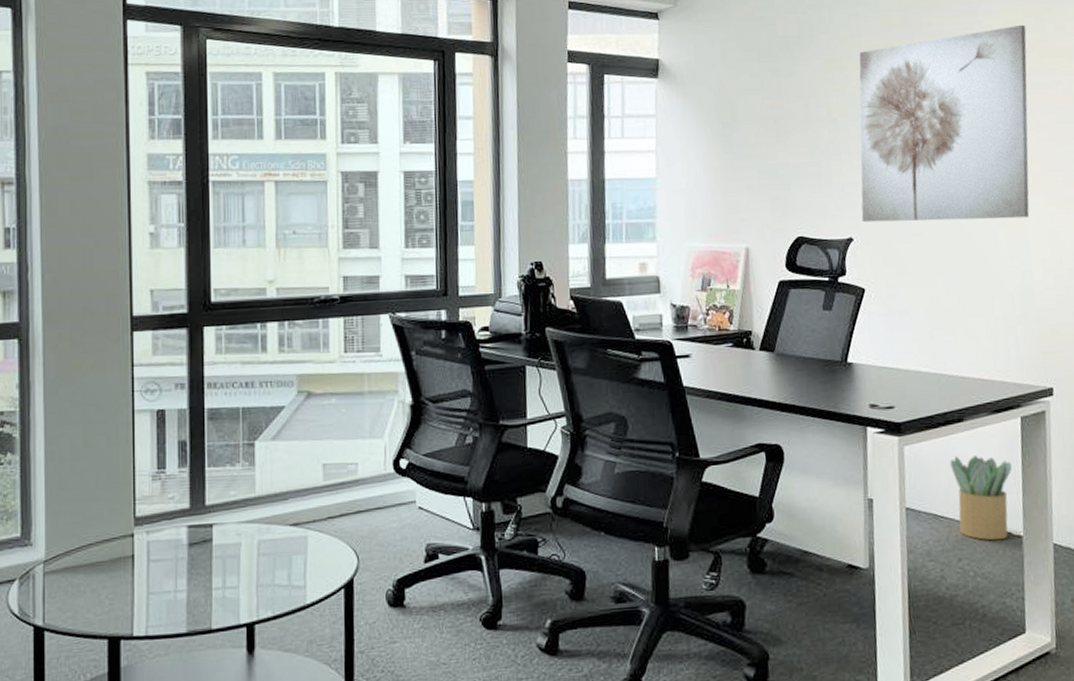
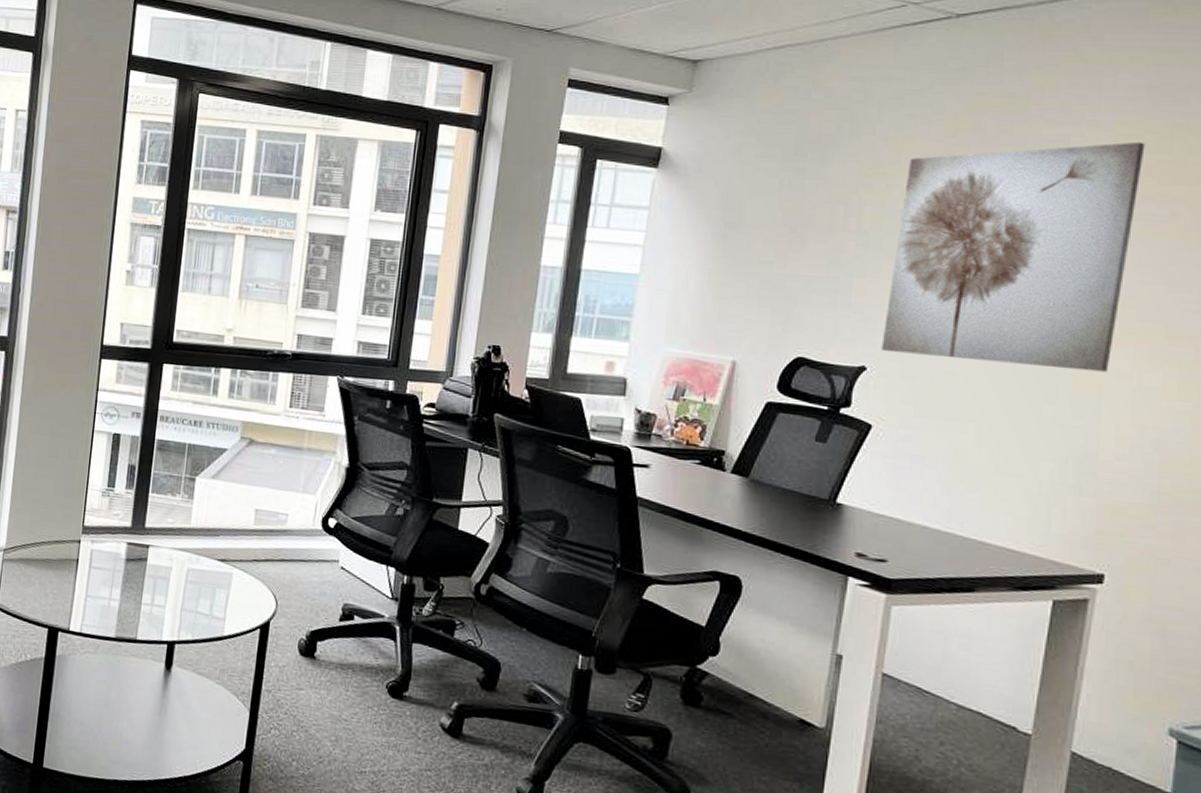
potted plant: present [950,455,1012,541] -> none [948,628,1030,733]

